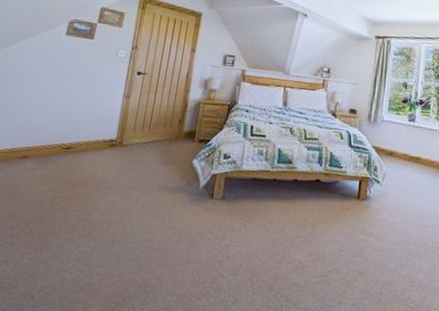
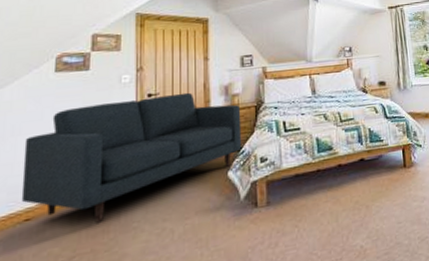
sofa: none [22,70,216,175] -> present [21,92,242,223]

